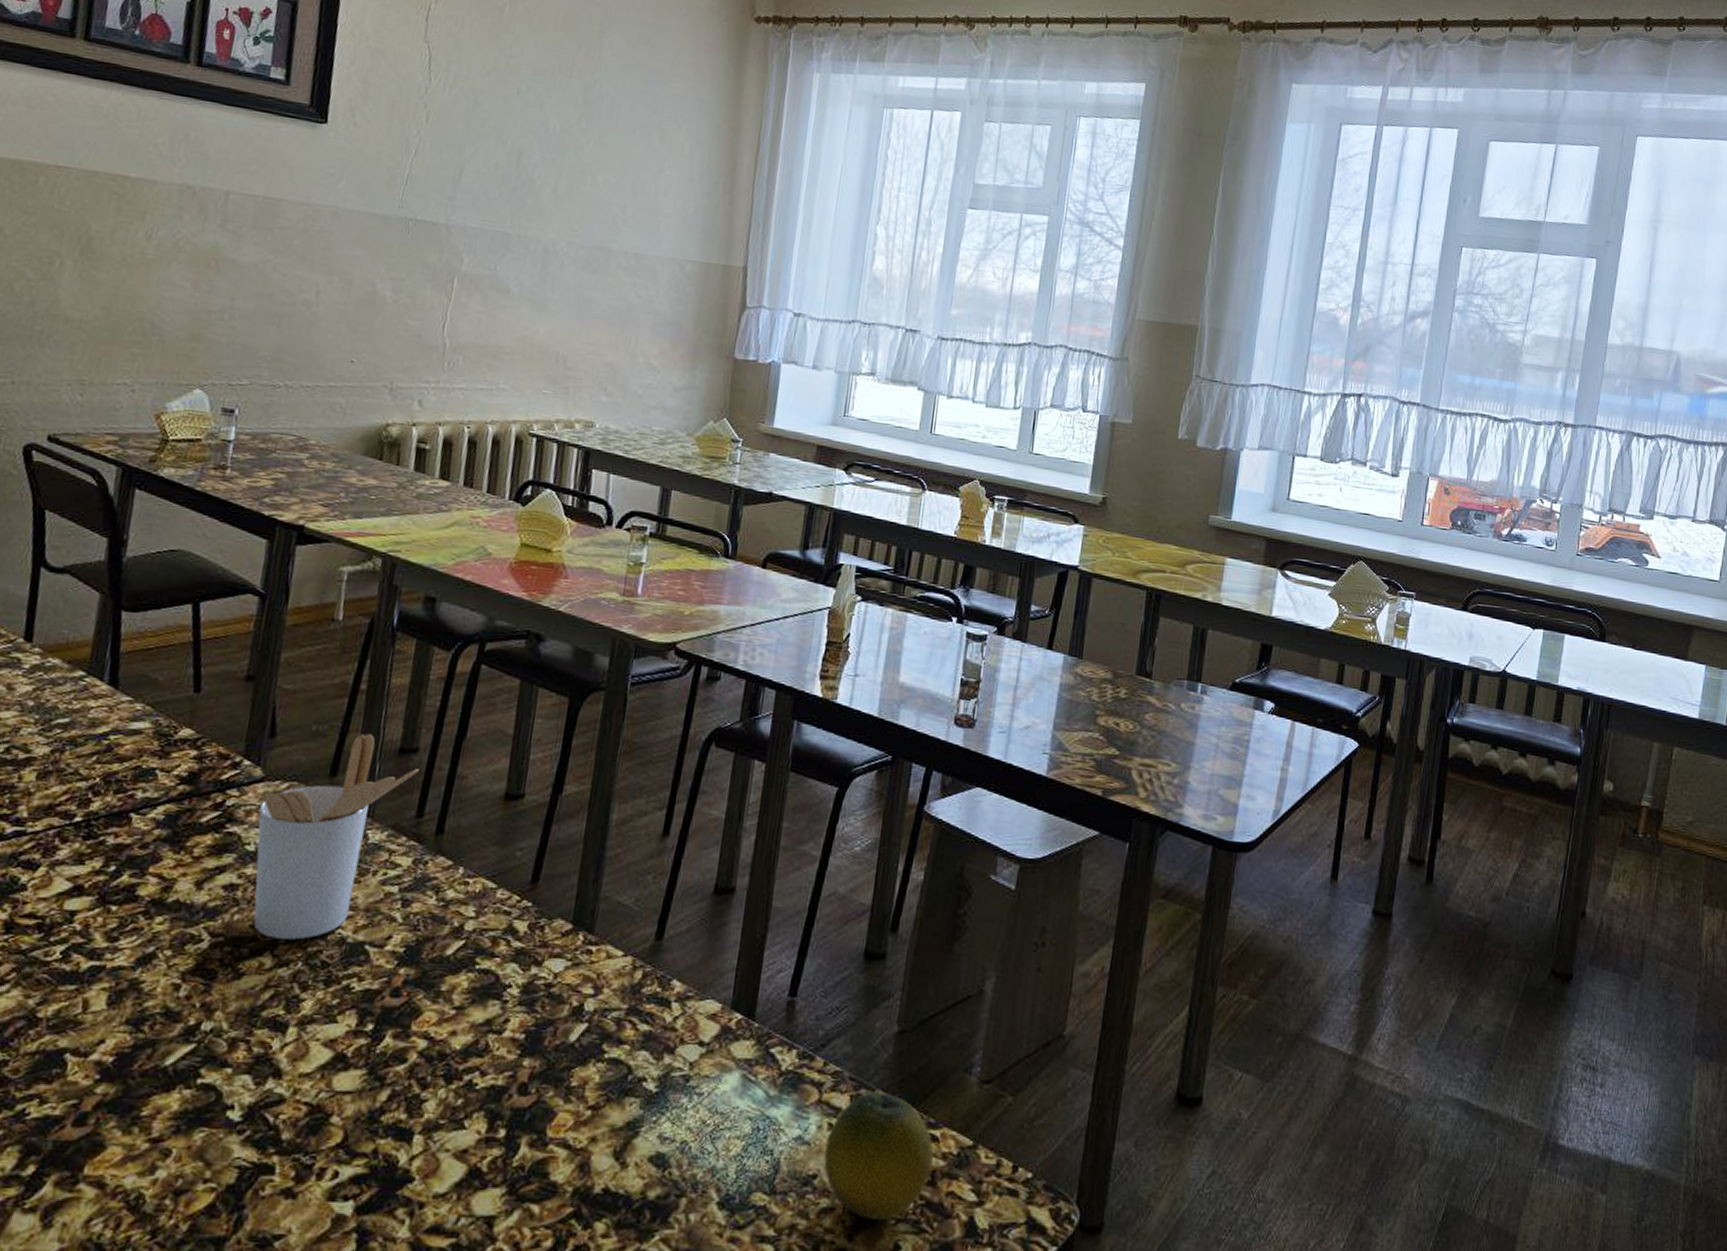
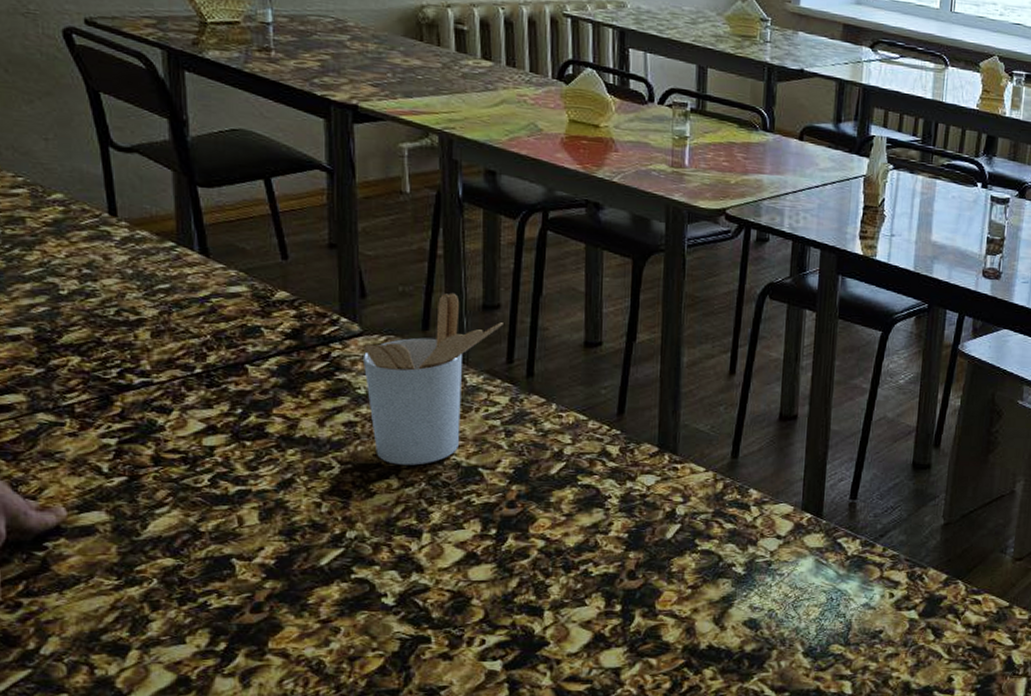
fruit: present [824,1091,934,1221] -> none [888,569,977,662]

